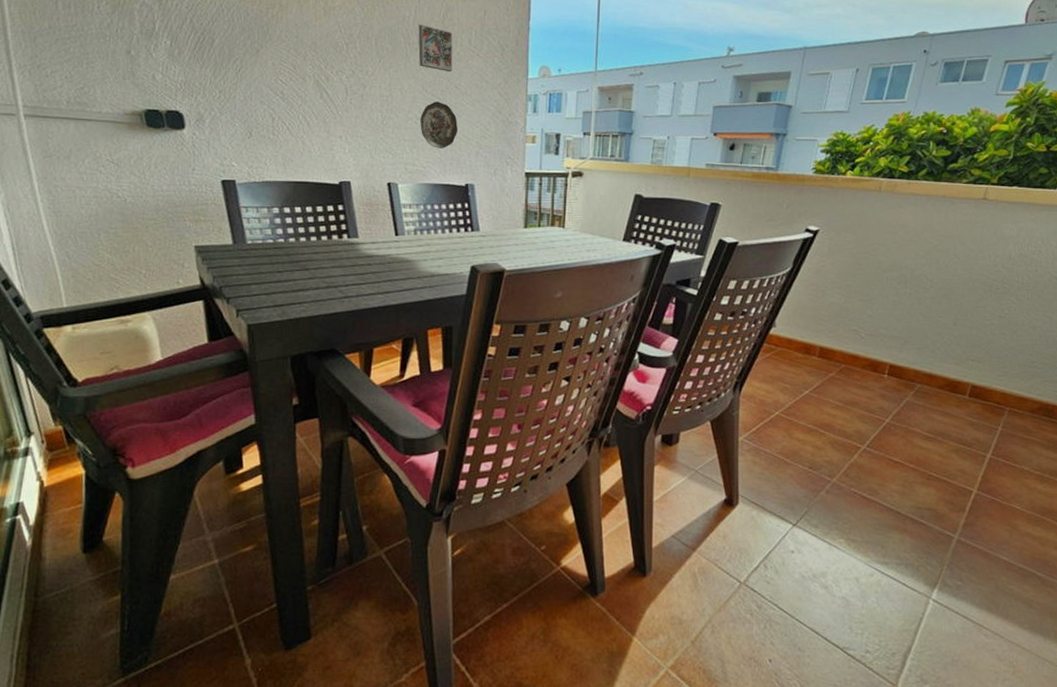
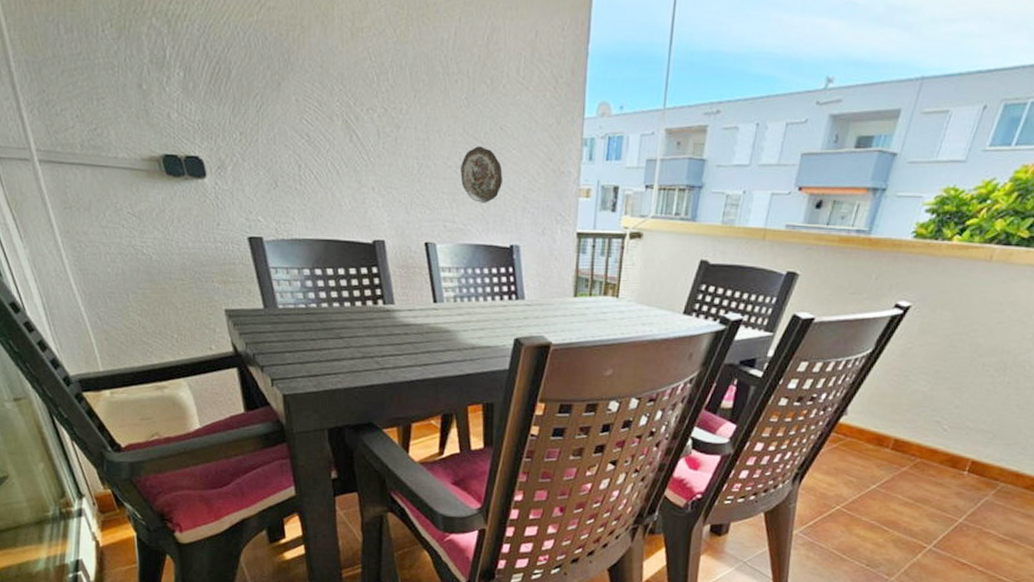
decorative tile: present [418,24,453,72] -> none [458,50,498,110]

